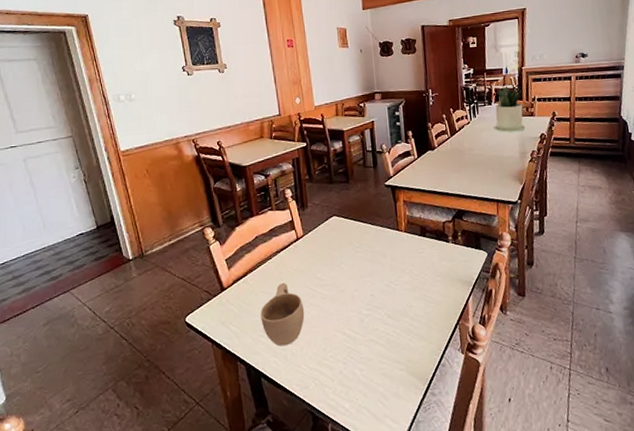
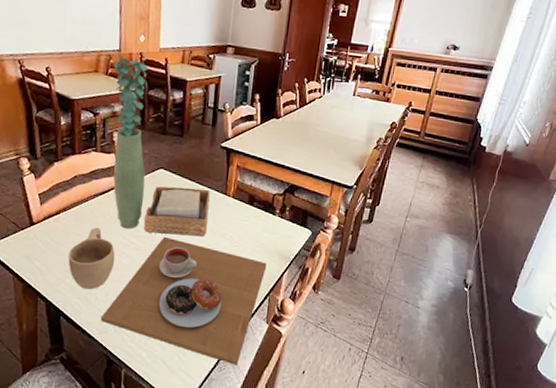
vase: none [276,114,323,279] -> present [113,50,149,229]
place setting: none [299,281,451,404] -> present [100,236,267,366]
napkin holder: none [326,228,386,280] -> present [144,186,210,237]
planter: present [494,86,526,133] -> none [346,65,384,116]

